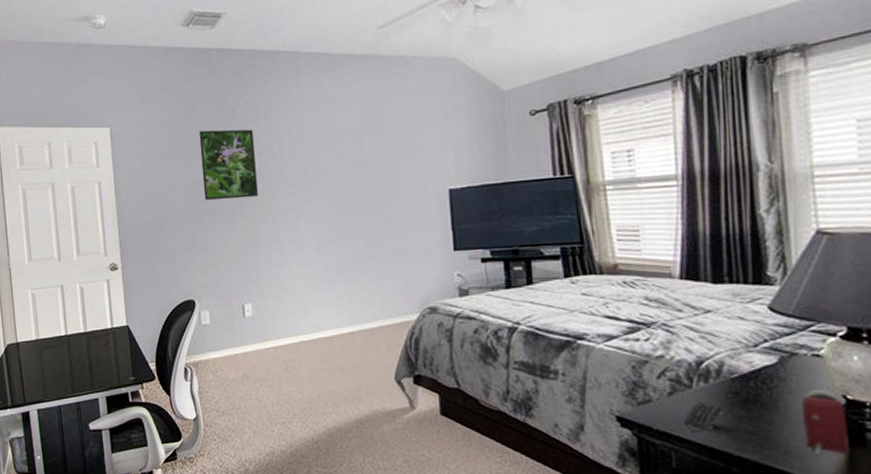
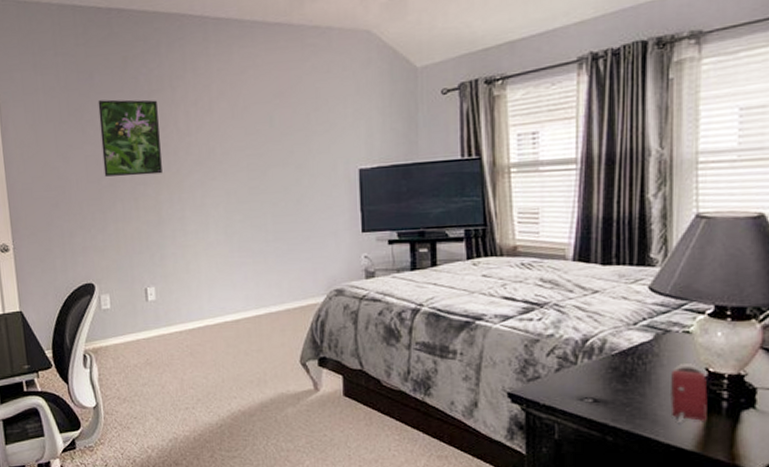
remote control: present [684,402,722,431] -> none [568,377,602,405]

